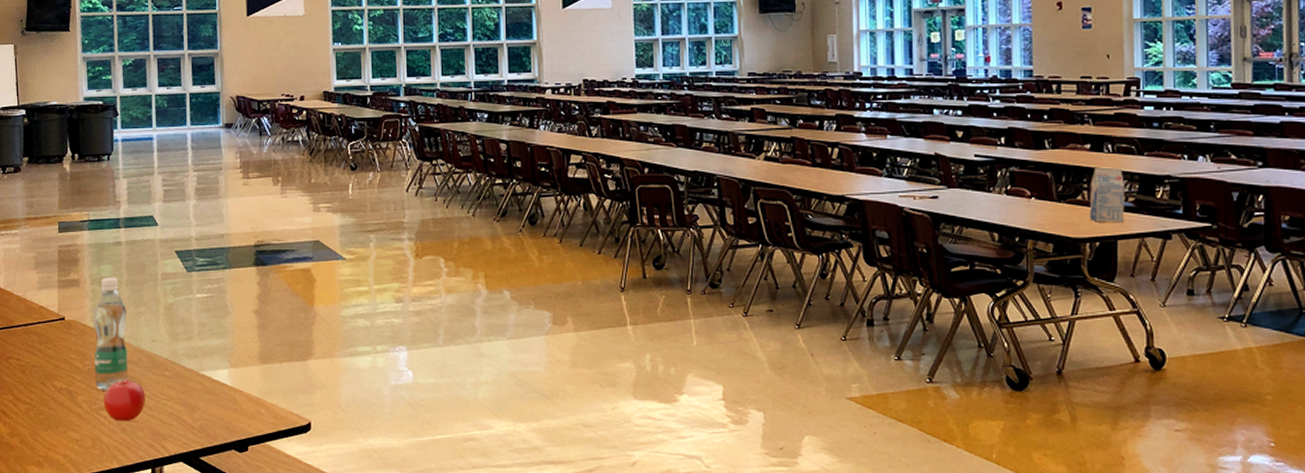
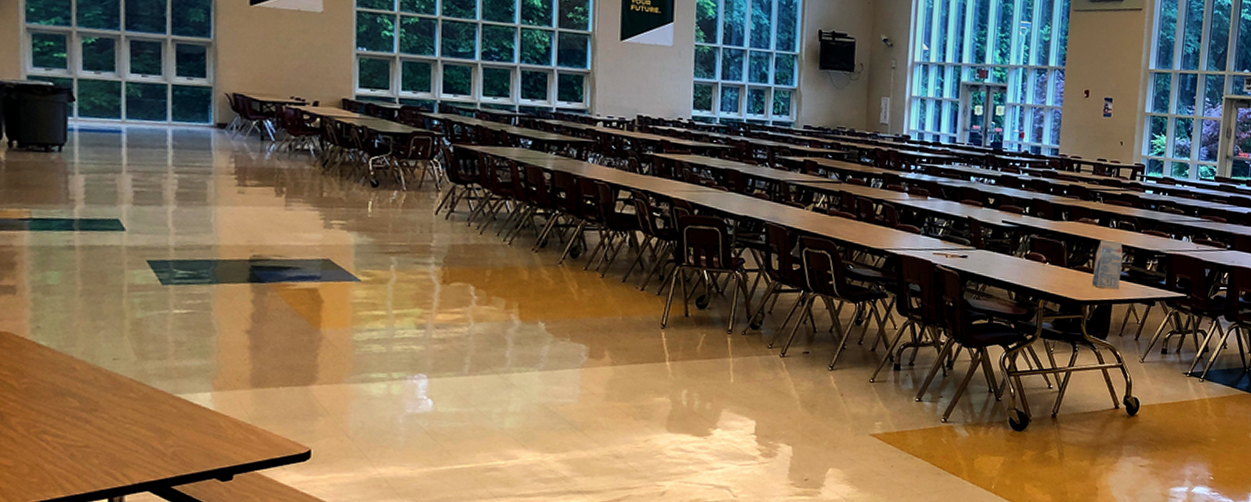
bottle: present [94,277,128,390] -> none [35,285,81,412]
apple: present [103,376,145,422] -> none [46,396,102,447]

